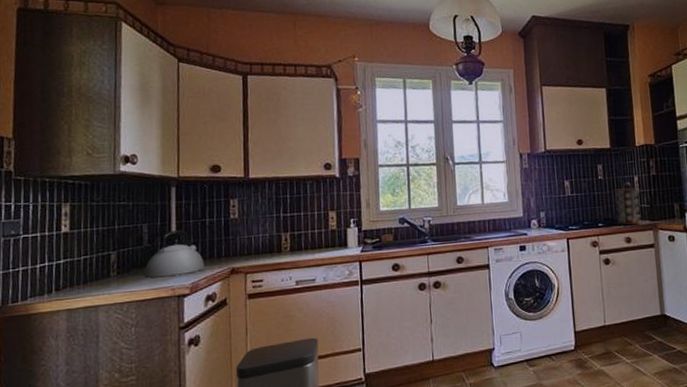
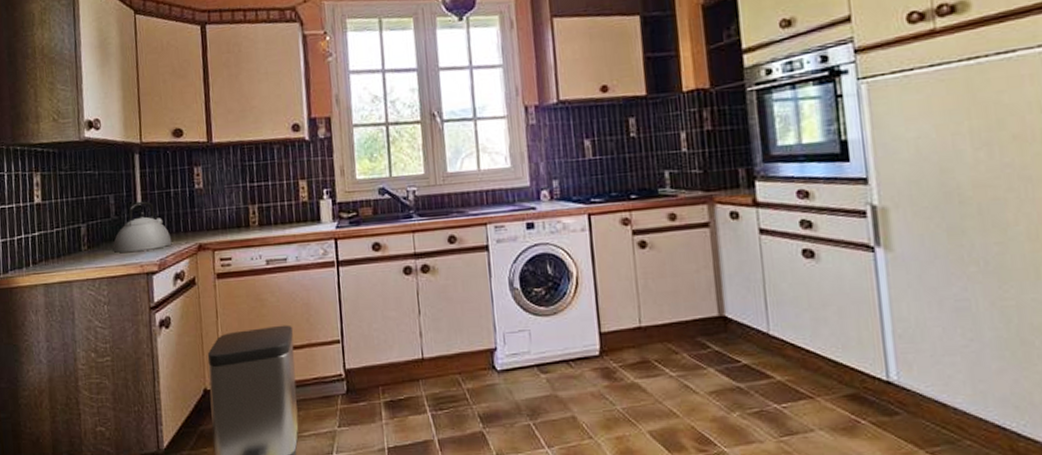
spice rack: present [614,182,642,226] -> none [652,140,692,198]

